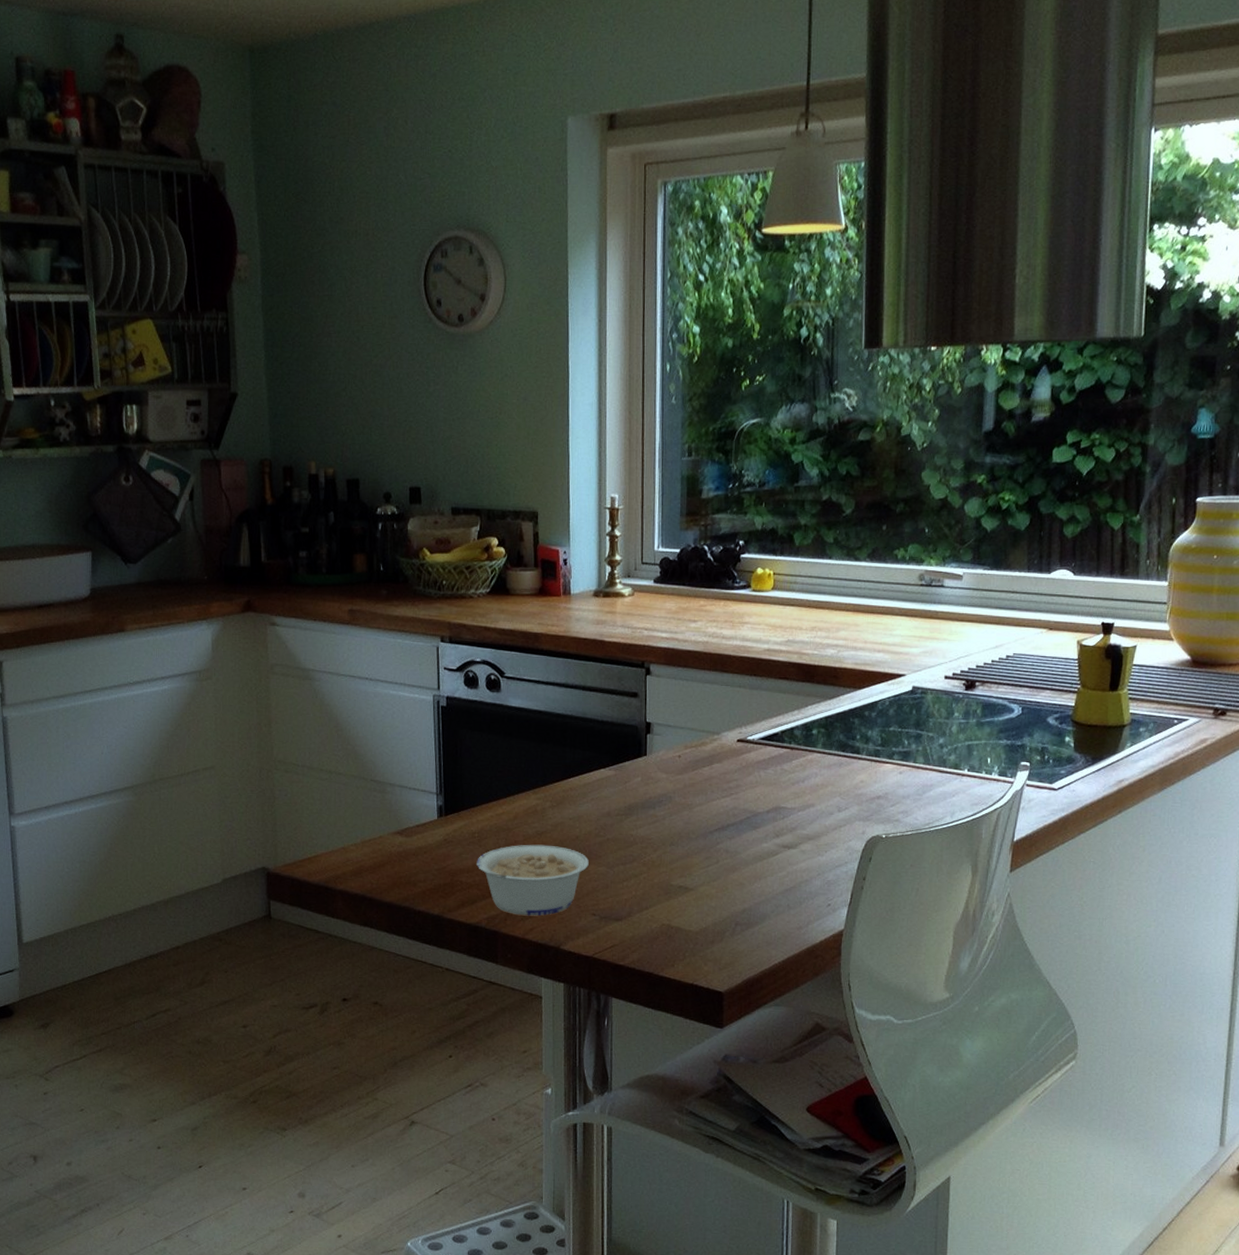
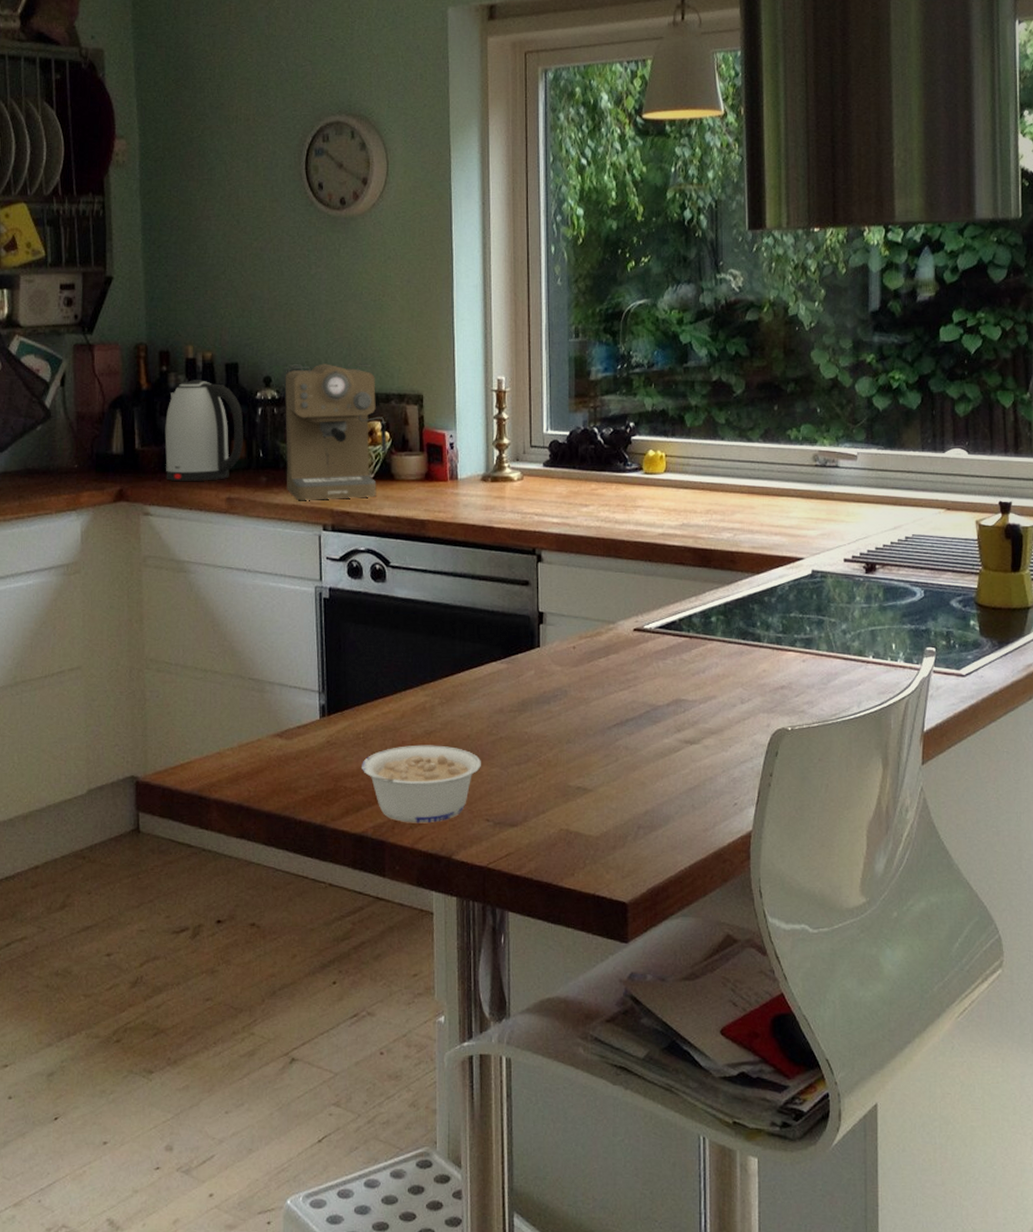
kettle: none [289,495,365,593] -> present [165,380,244,481]
coffee maker: none [404,479,503,613] -> present [284,363,387,500]

